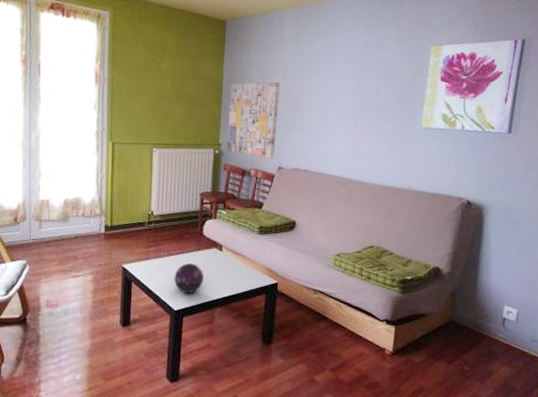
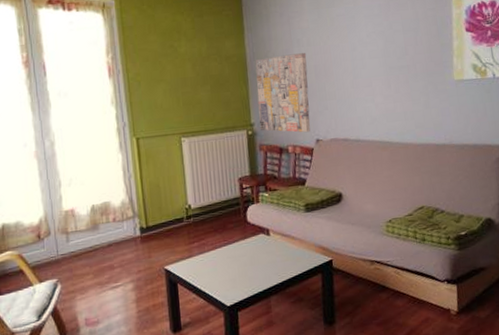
decorative orb: present [174,263,204,294] -> none [222,253,255,287]

